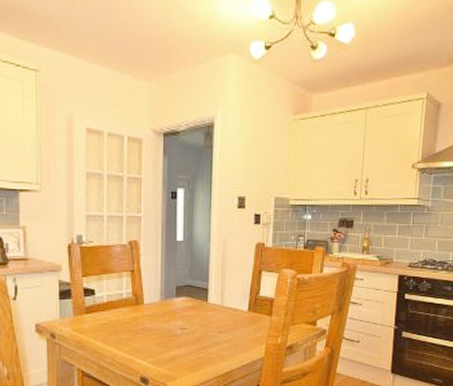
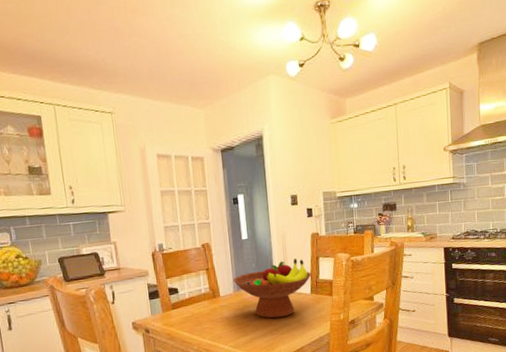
fruit bowl: none [161,269,252,335] -> present [233,258,312,319]

